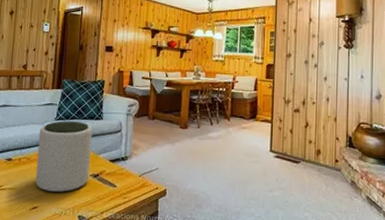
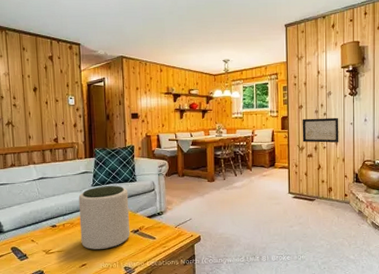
wall art: none [289,68,332,99] -> present [302,117,339,143]

